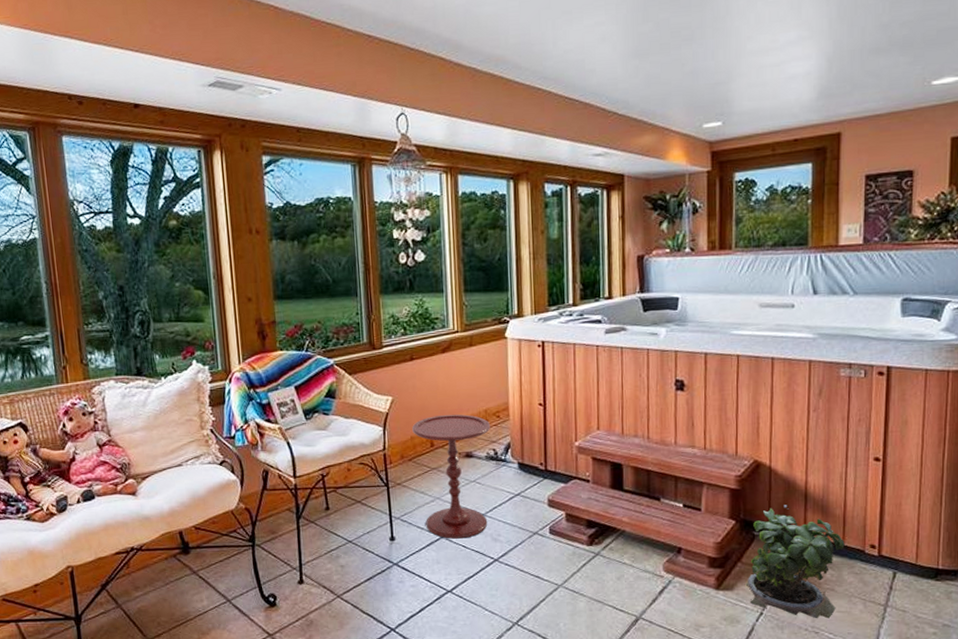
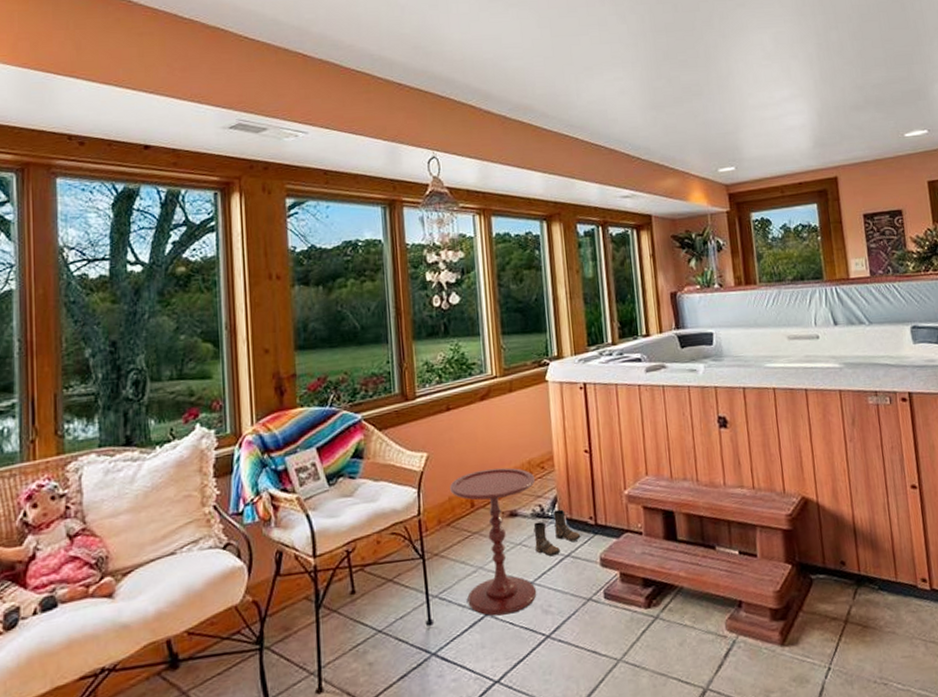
boots: none [487,454,531,494] -> present [533,509,581,557]
potted plant: present [745,505,845,619] -> none [809,542,900,668]

